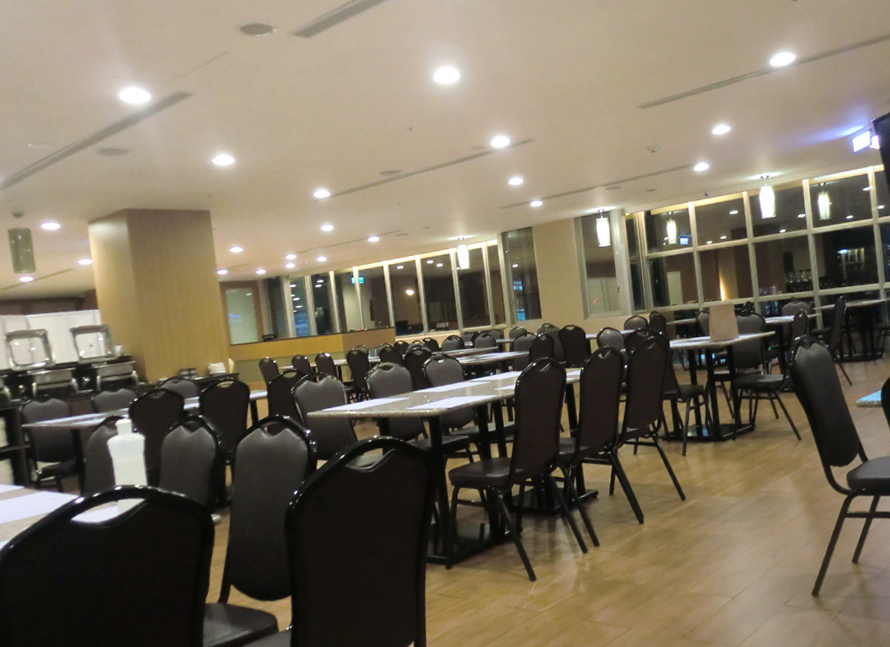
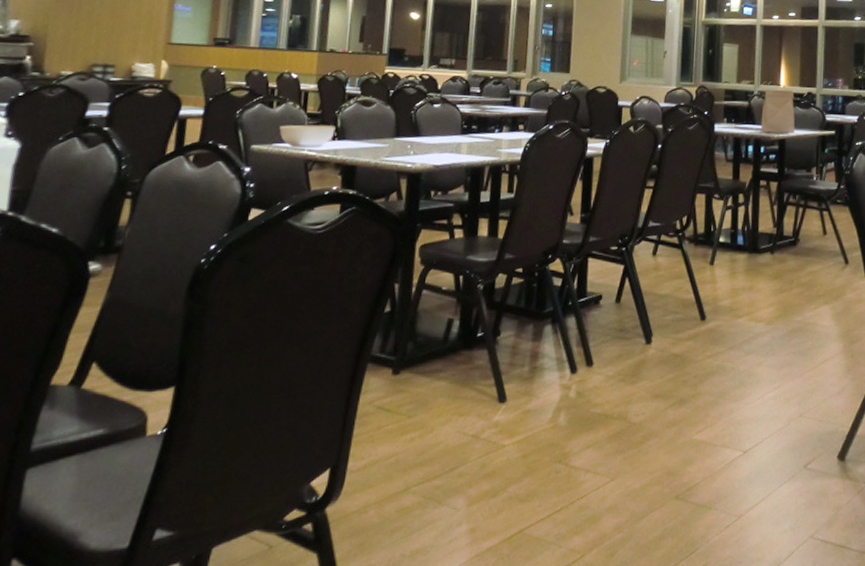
bowl: none [324,389,368,411] -> present [278,124,337,149]

